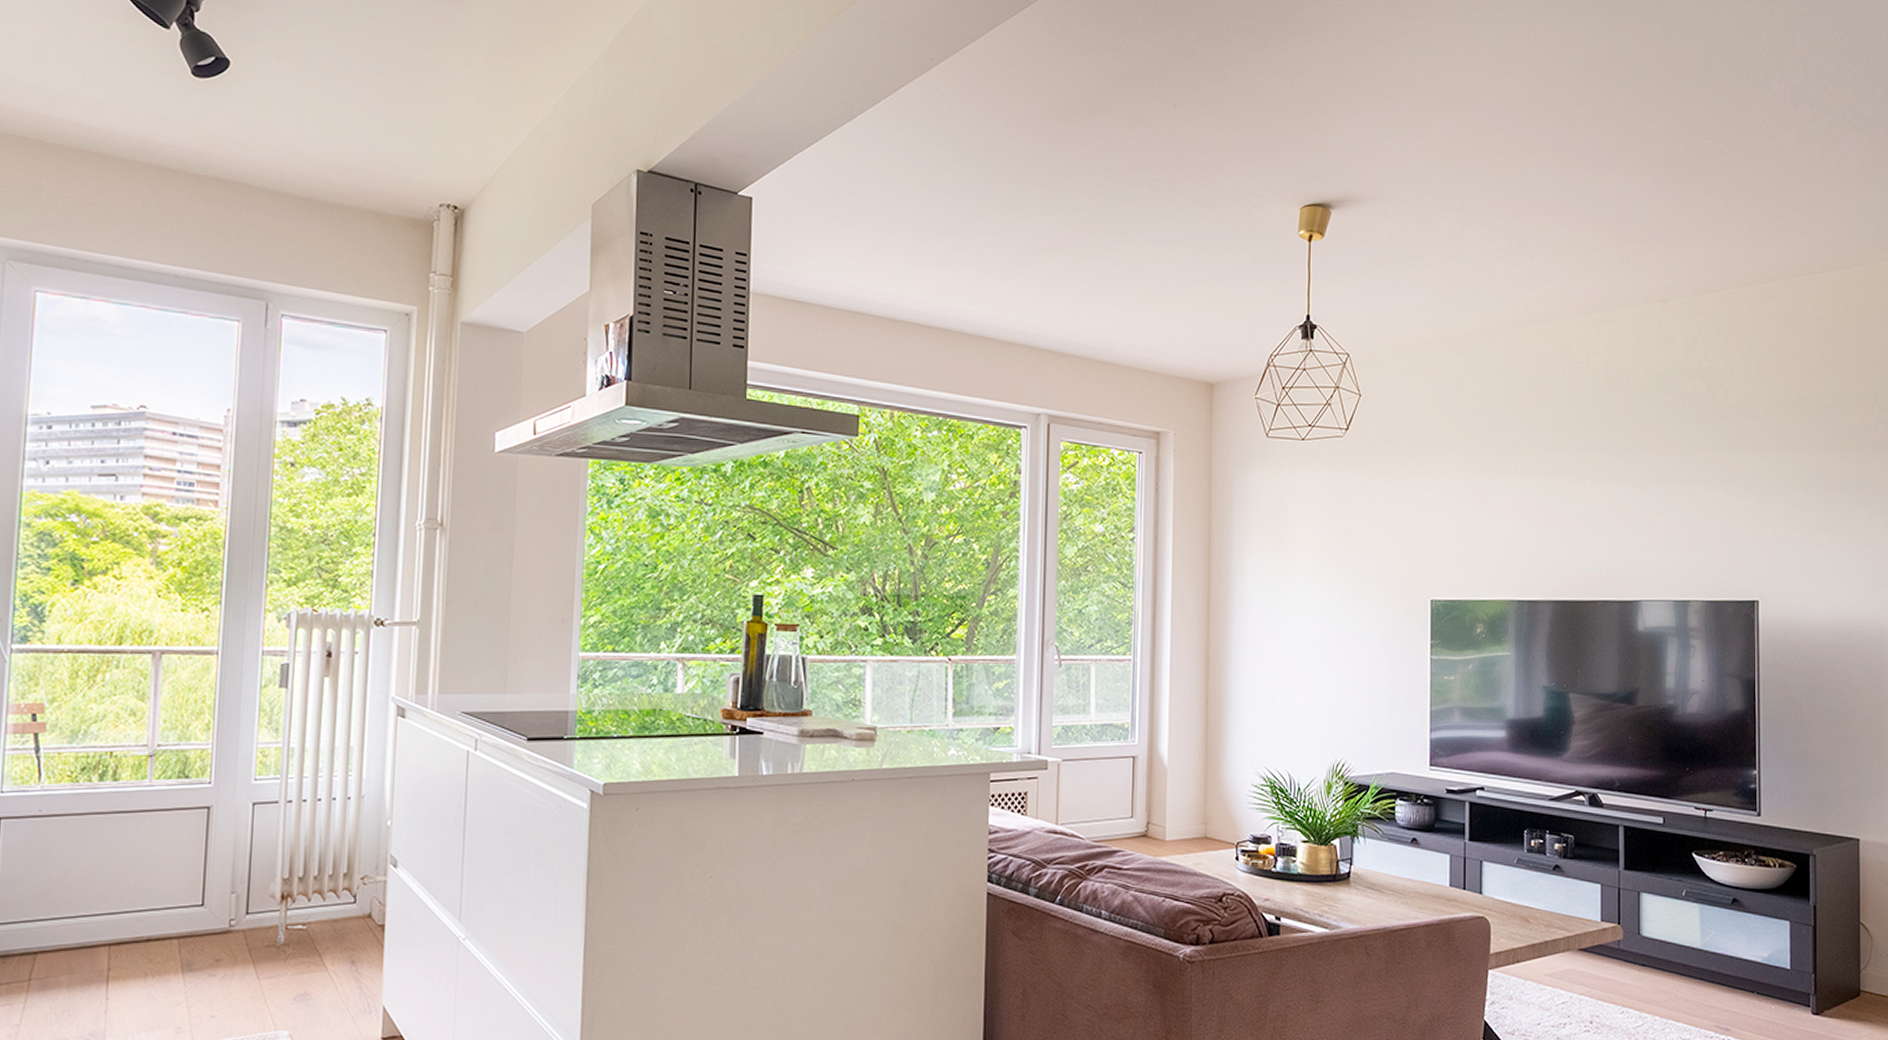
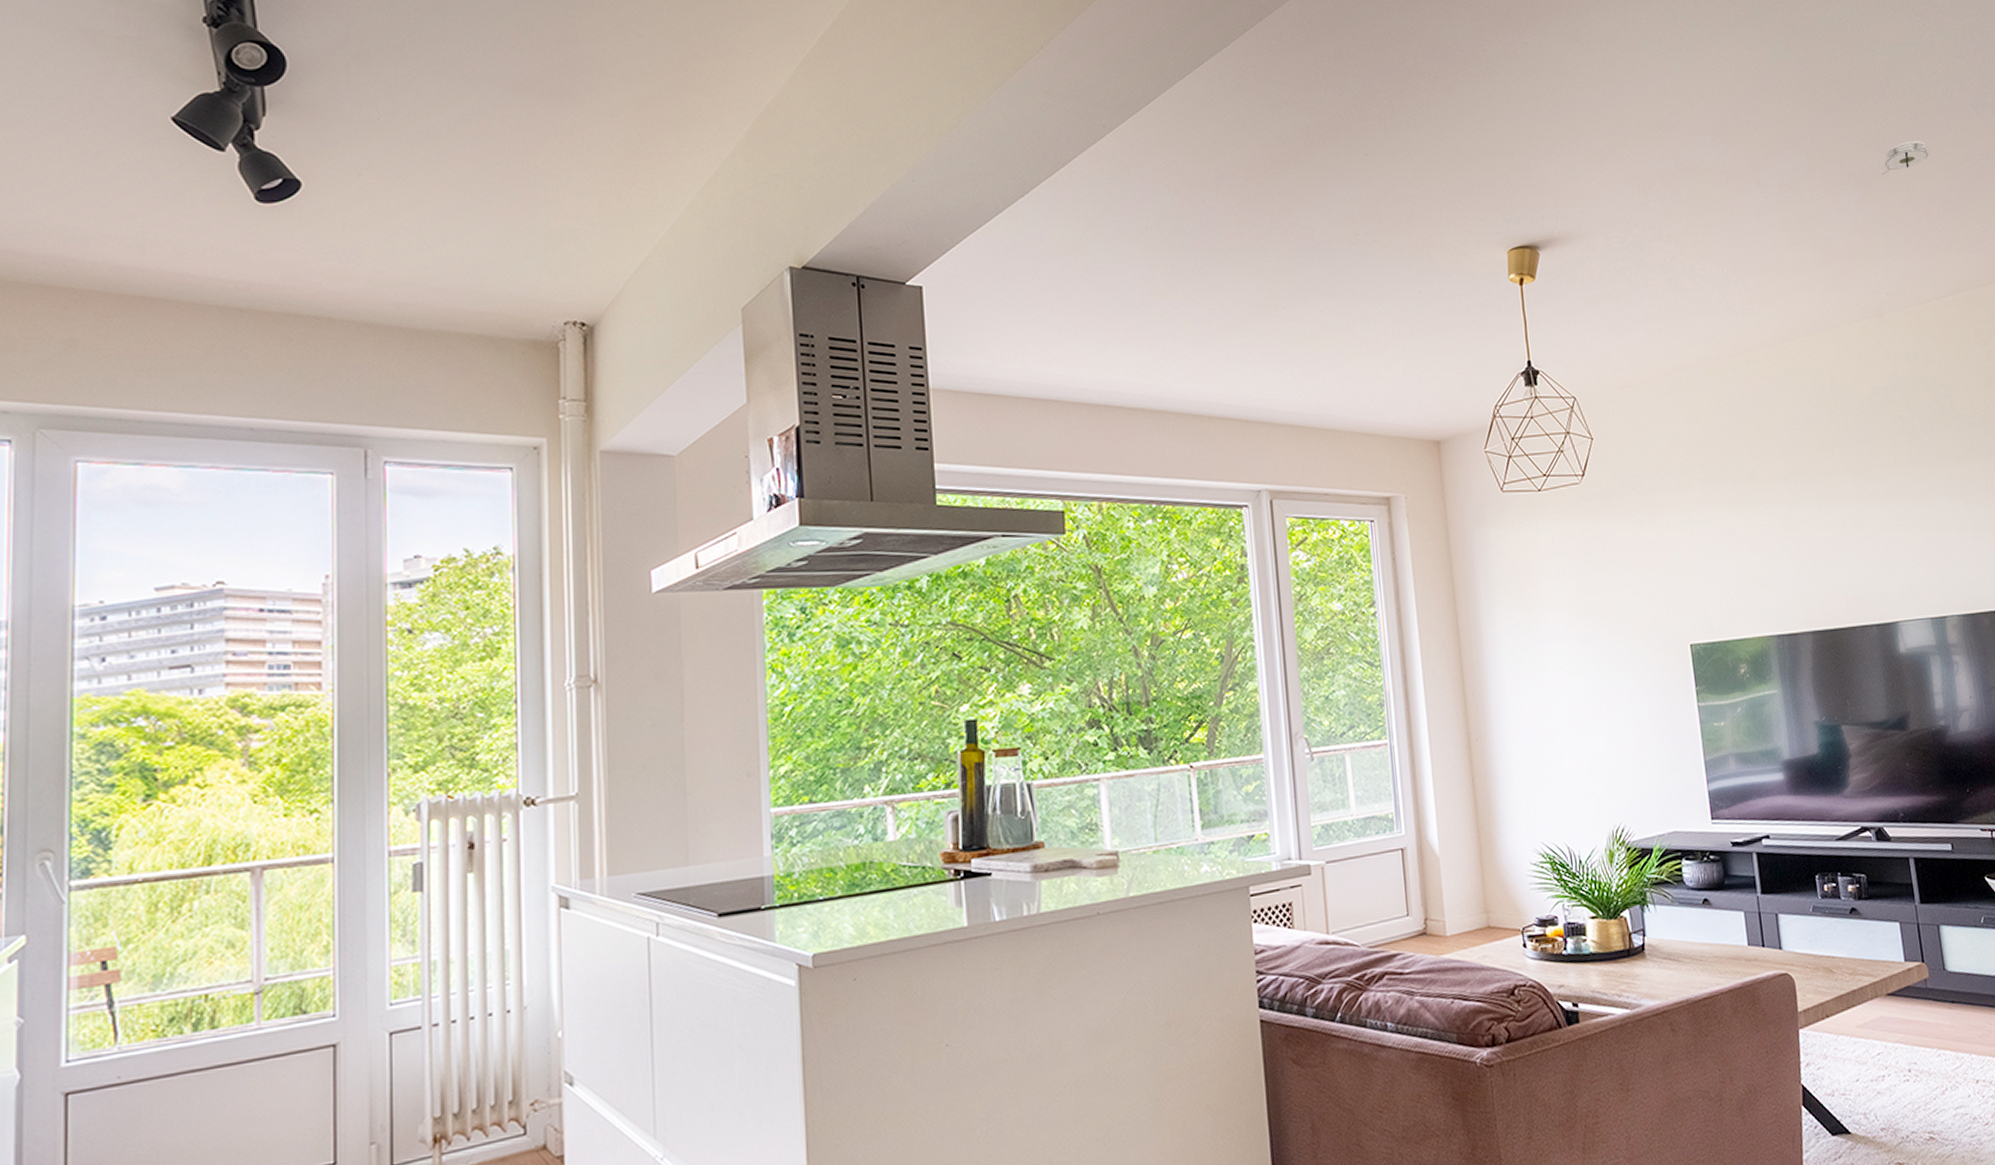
smoke detector: none [1687,129,1742,161] -> present [1882,141,1932,175]

